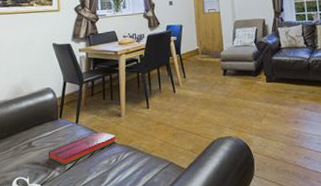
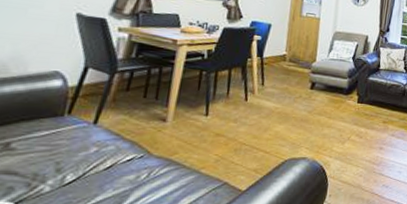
hardback book: present [48,131,116,165] -> none [36,137,154,178]

